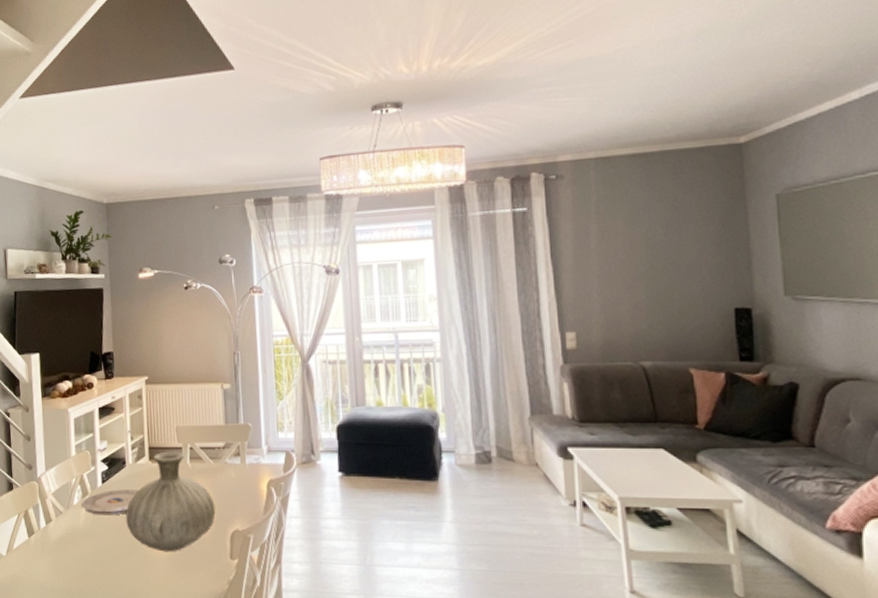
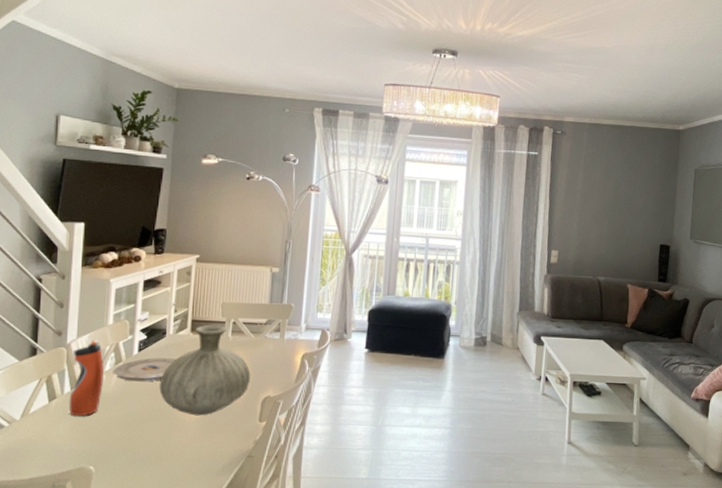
water bottle: none [44,471,74,553] -> present [68,339,104,417]

